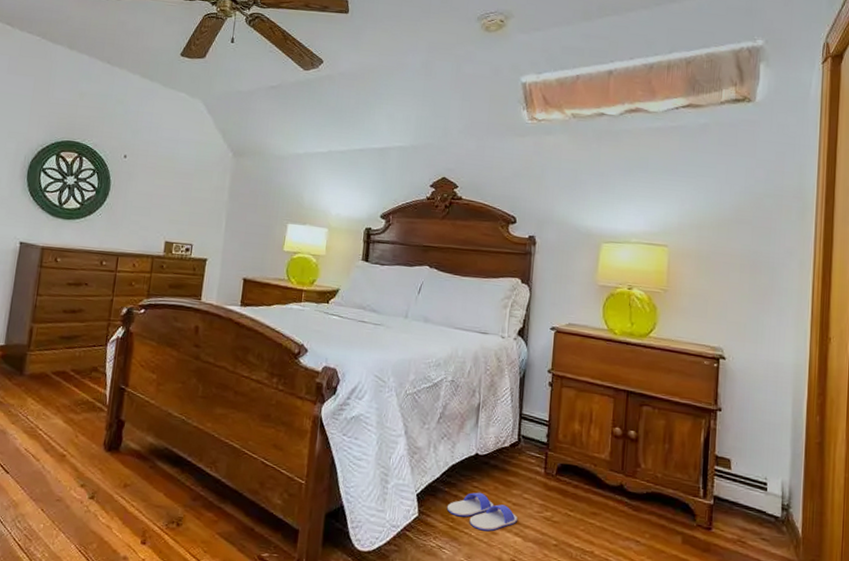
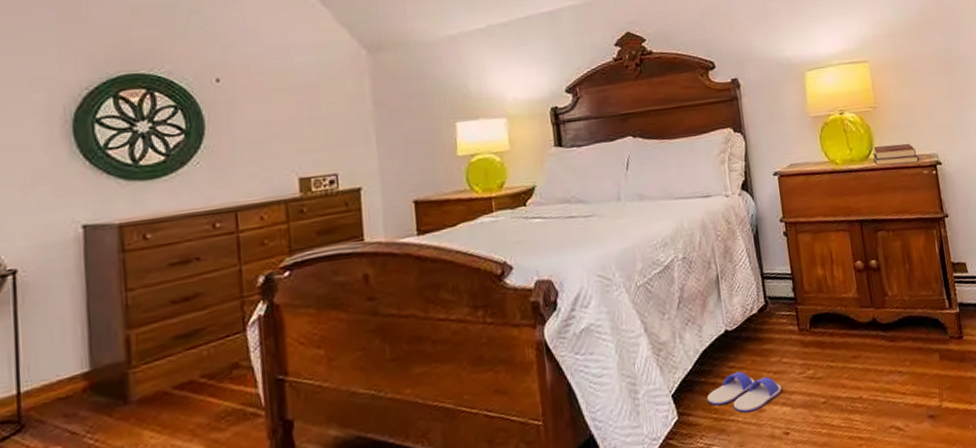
books: none [654,326,702,352] -> present [873,143,919,166]

